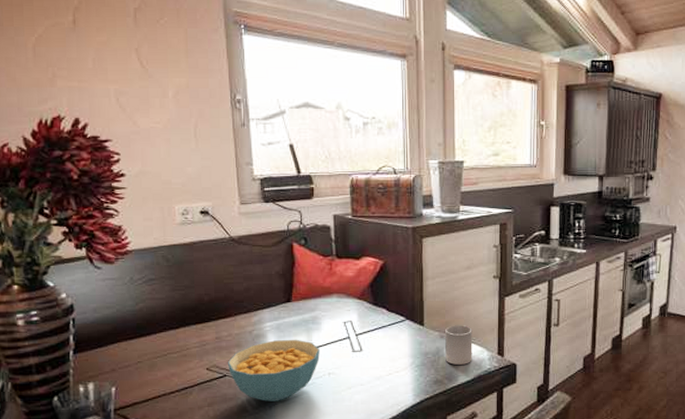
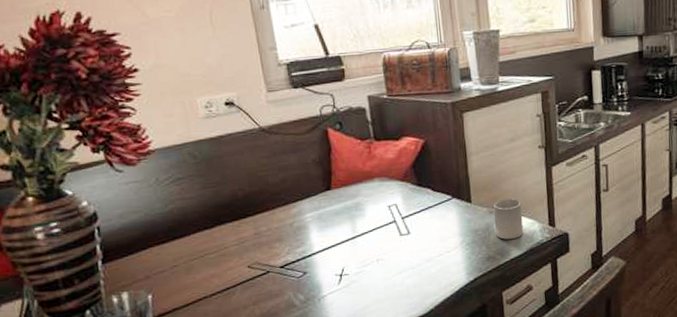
cereal bowl: present [227,339,320,402] -> none [269,227,367,295]

